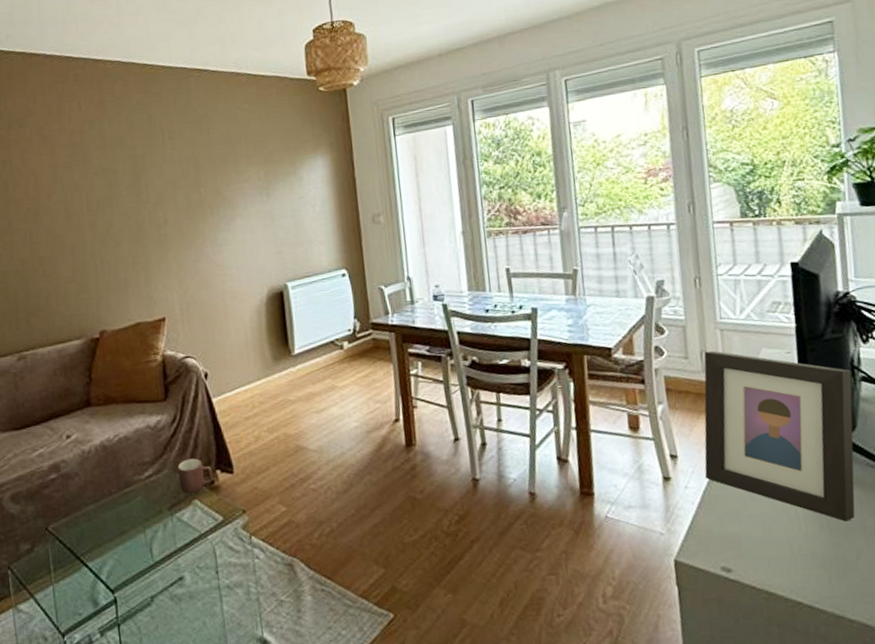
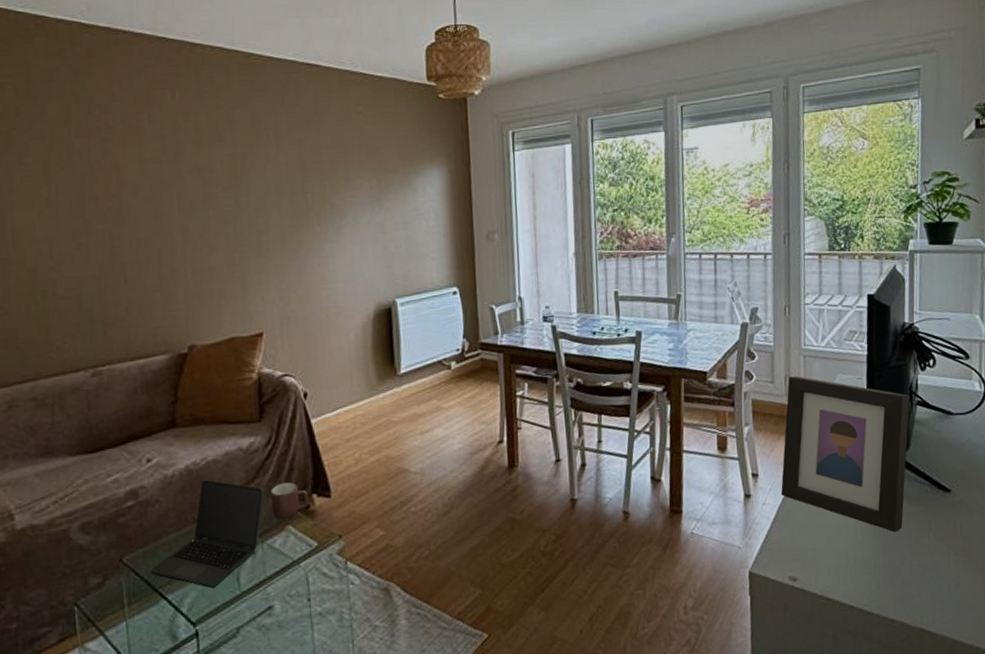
laptop: none [72,455,171,558] -> present [150,479,264,589]

